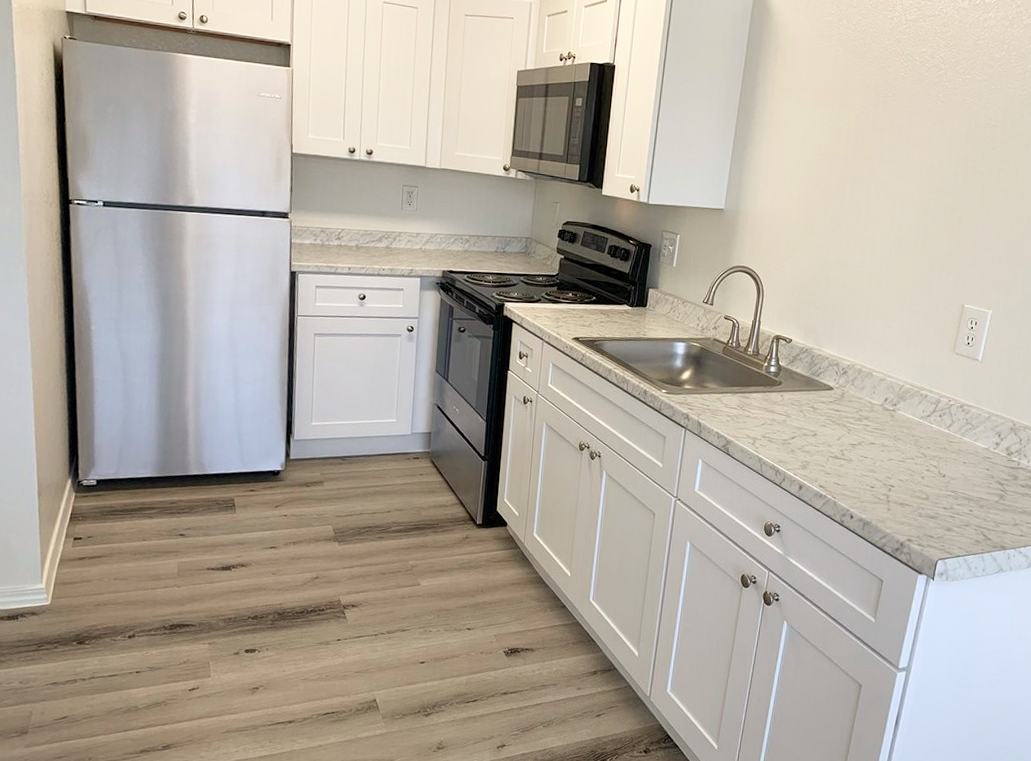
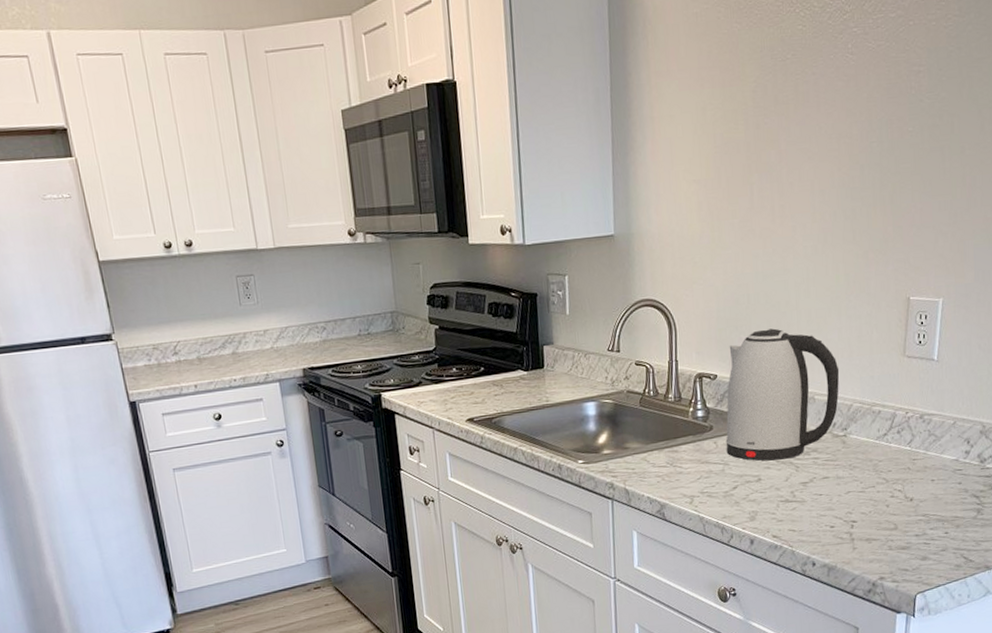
kettle: none [790,309,897,422] -> present [725,328,840,461]

